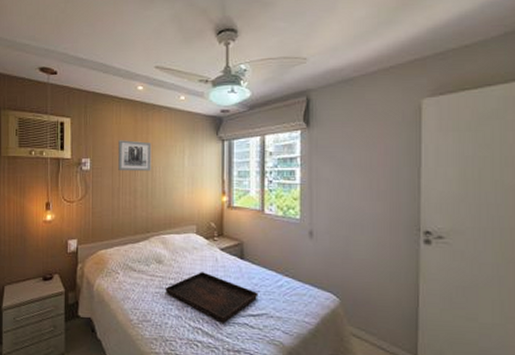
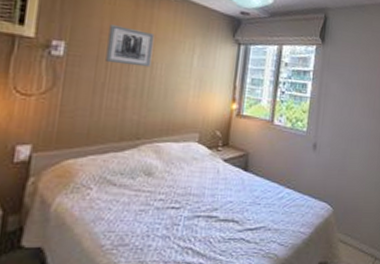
serving tray: present [165,272,258,323] -> none [152,185,259,240]

